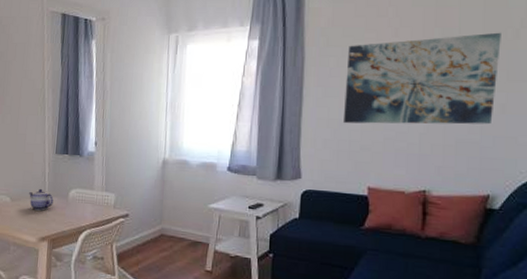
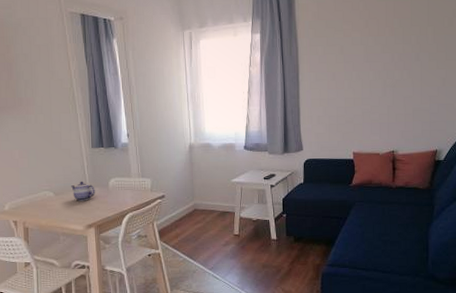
wall art: present [344,32,501,125] -> none [331,21,441,101]

